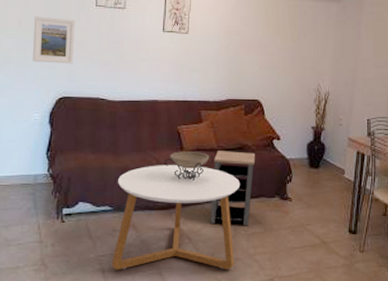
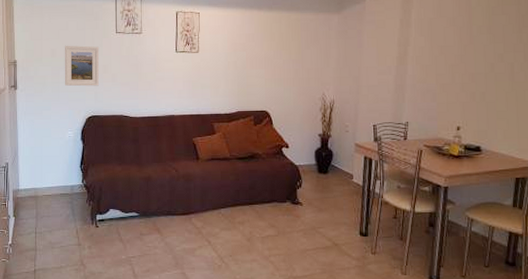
coffee table: present [111,165,241,270] -> none [140,174,253,271]
decorative bowl: present [163,151,214,182] -> none [182,161,228,189]
side table: present [210,151,255,226] -> none [226,159,266,229]

